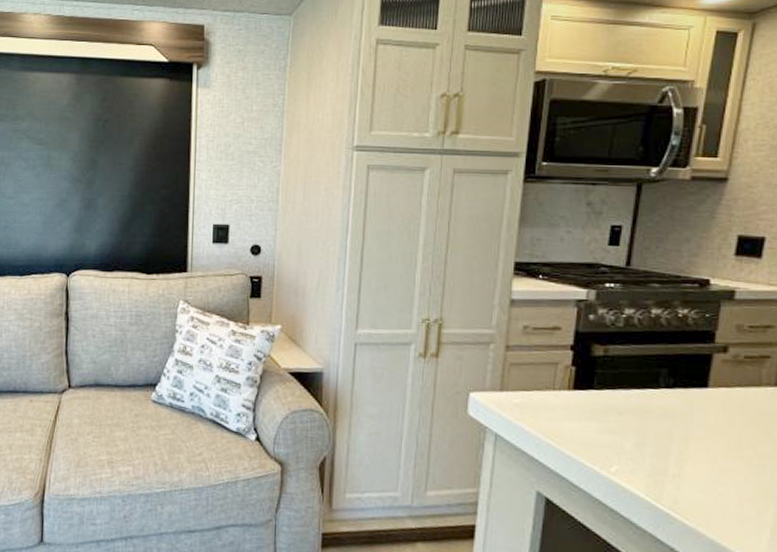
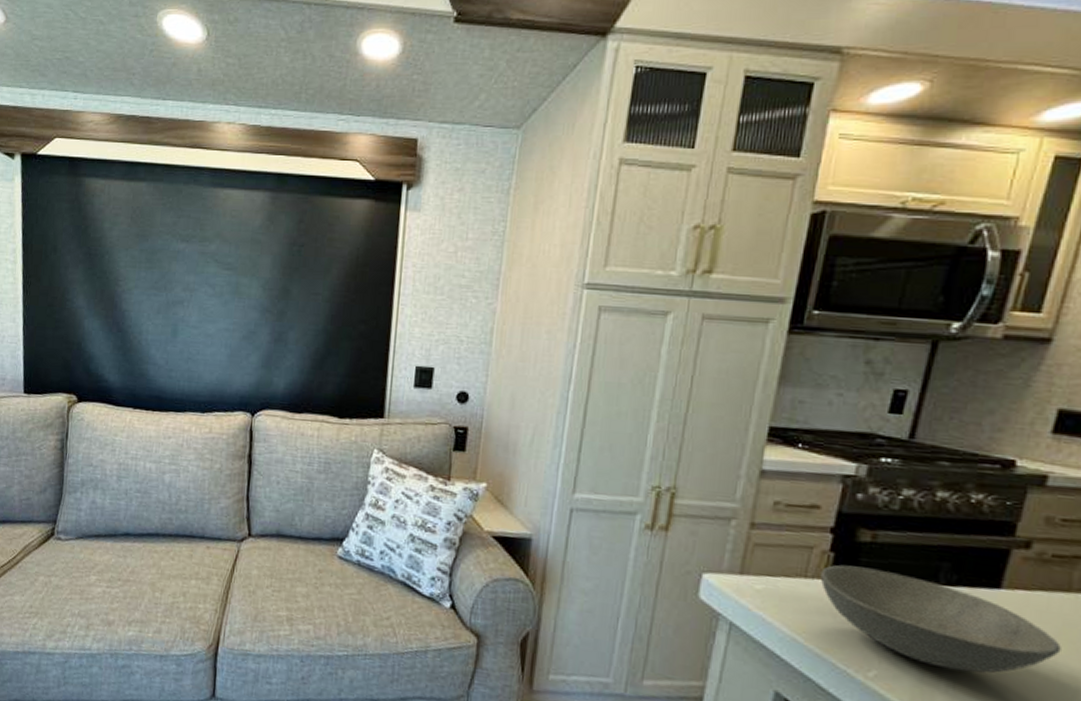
soup bowl: none [565,376,758,461] -> present [820,564,1061,674]

